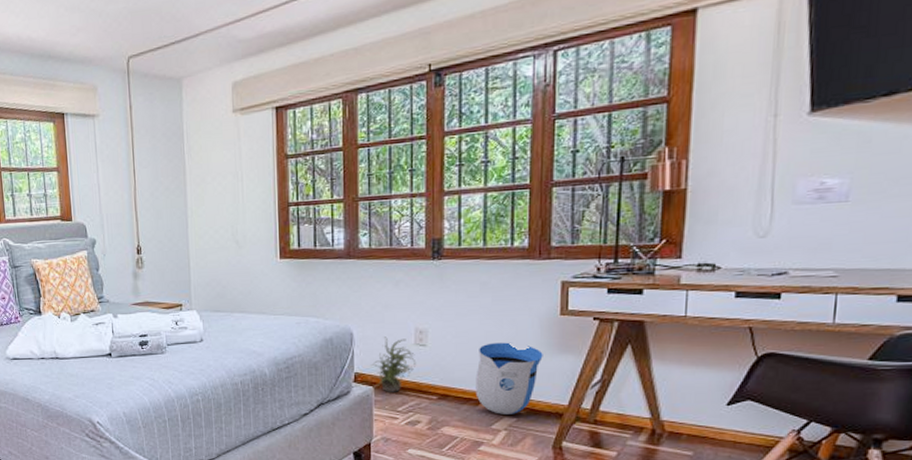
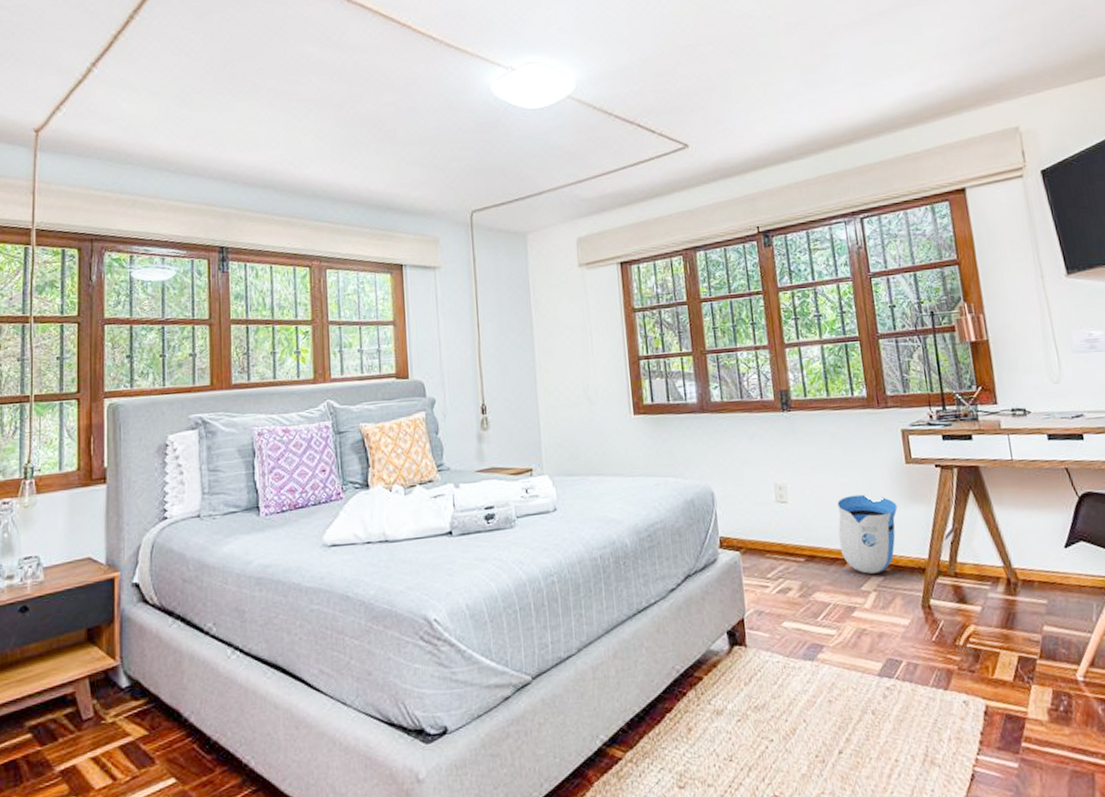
potted plant: present [371,336,417,392] -> none [735,495,780,557]

